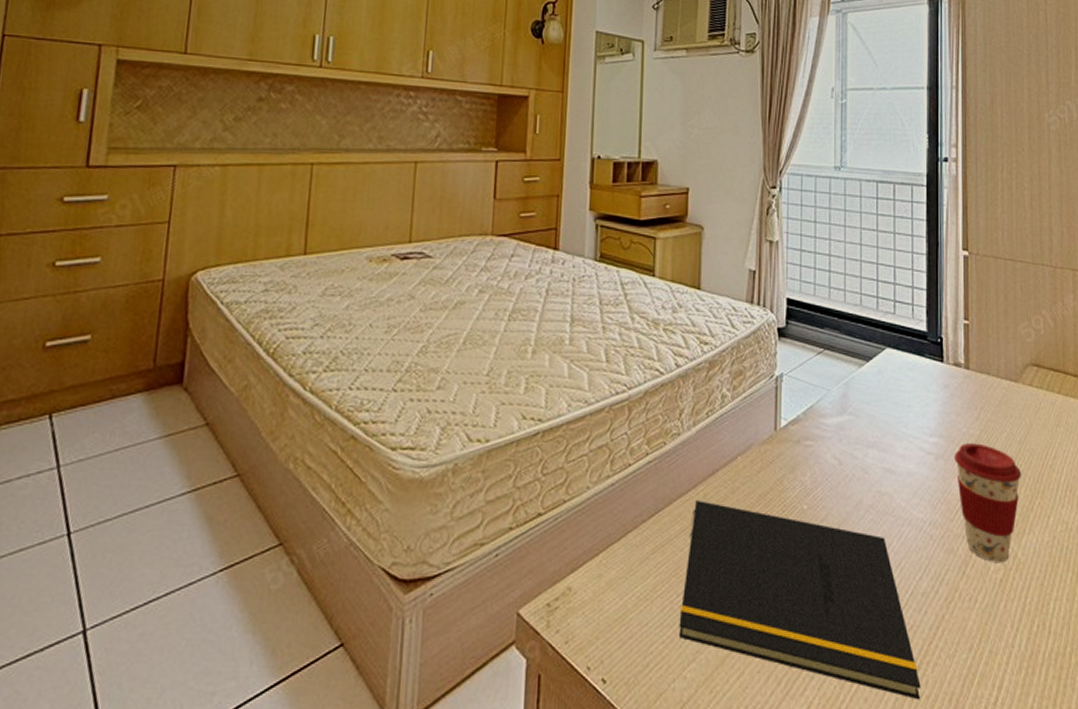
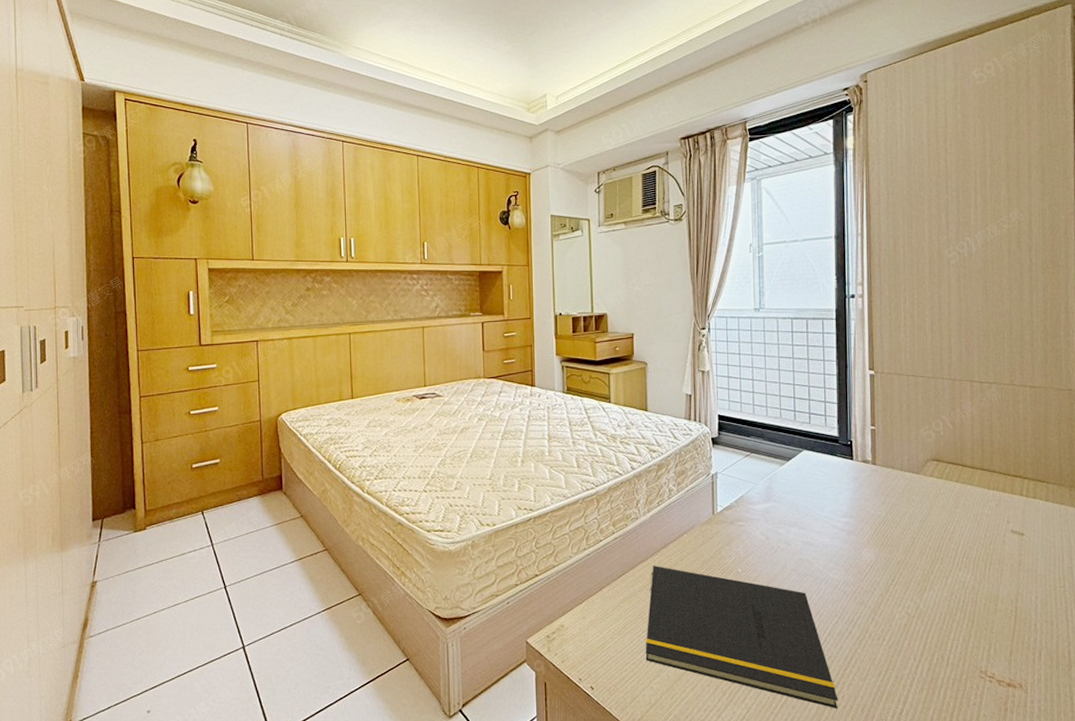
coffee cup: present [954,443,1021,562] -> none [863,522,923,611]

